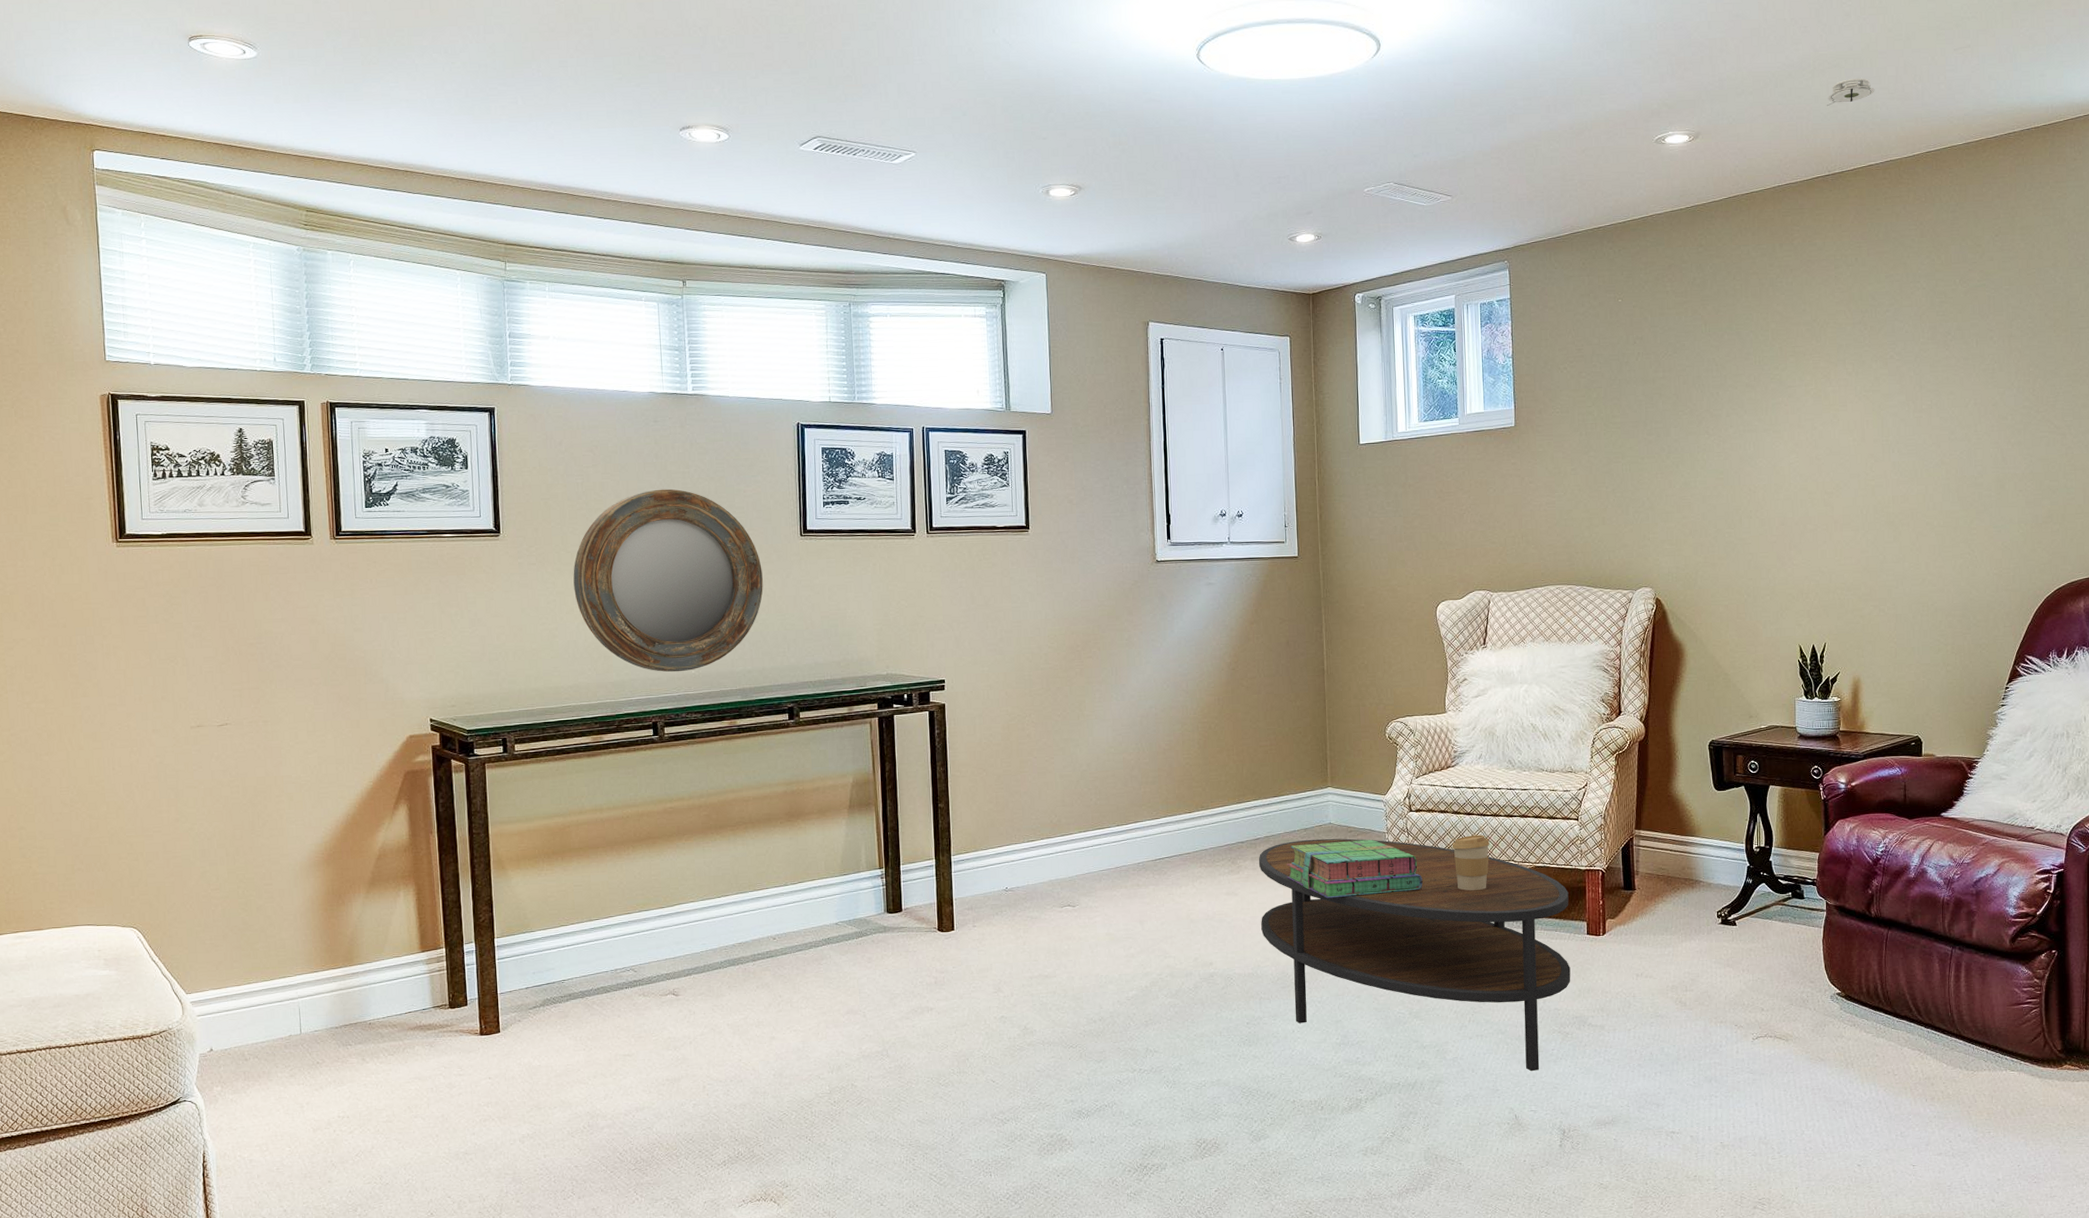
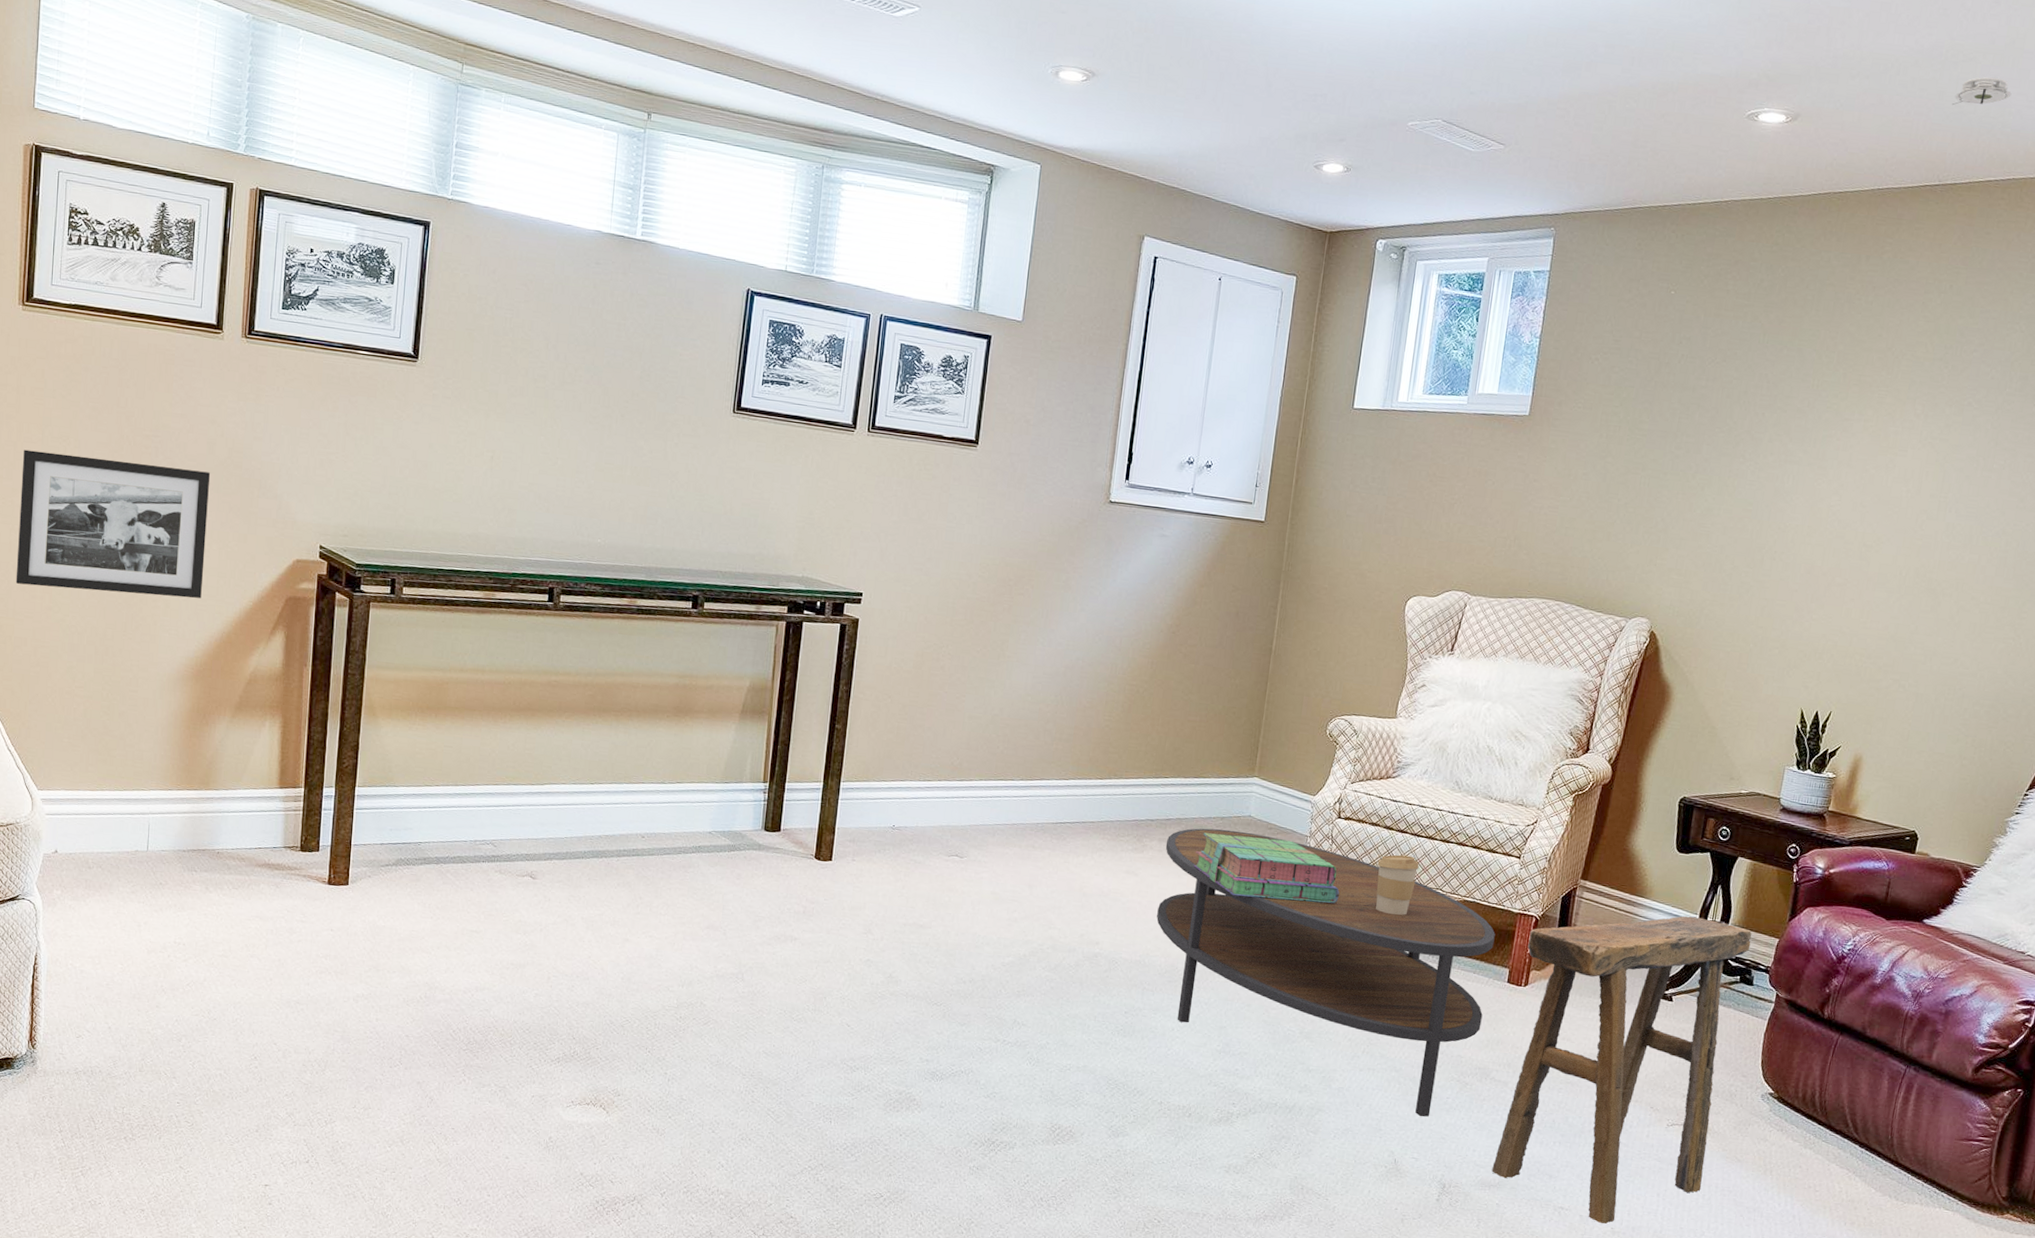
picture frame: none [133,668,323,802] -> present [15,449,211,599]
home mirror: present [573,489,763,672] -> none [486,337,688,539]
stool: none [1599,845,1795,1140] -> present [1491,915,1752,1224]

